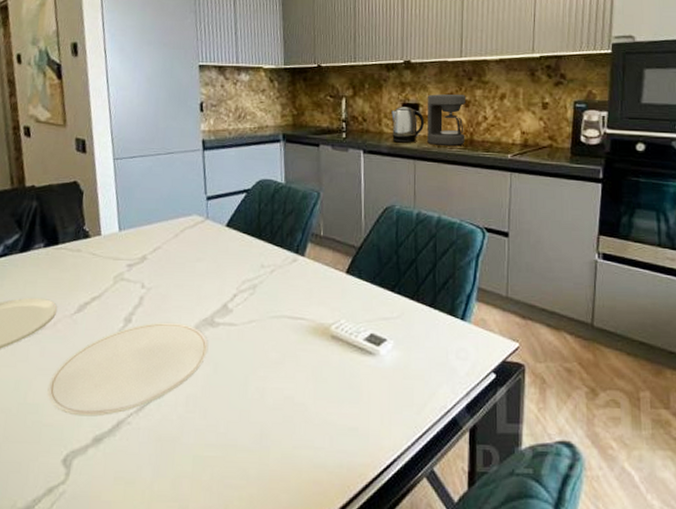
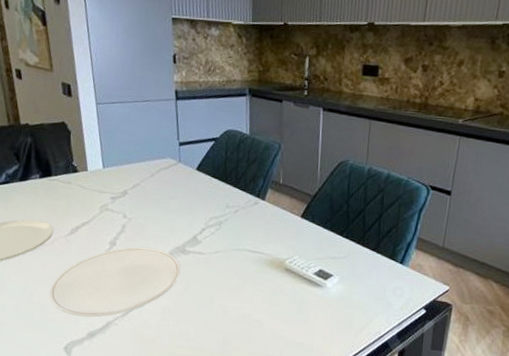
kettle: present [391,107,425,143] -> none [350,68,383,104]
coffee maker: present [427,94,465,146] -> none [384,57,424,109]

